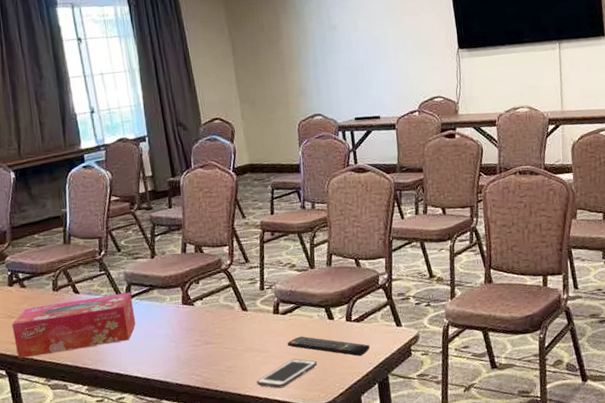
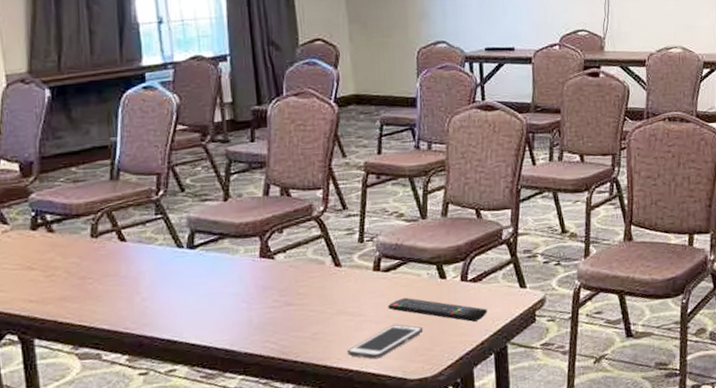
tissue box: present [11,292,136,359] -> none [31,240,198,321]

